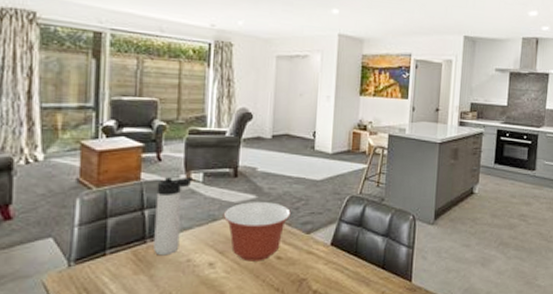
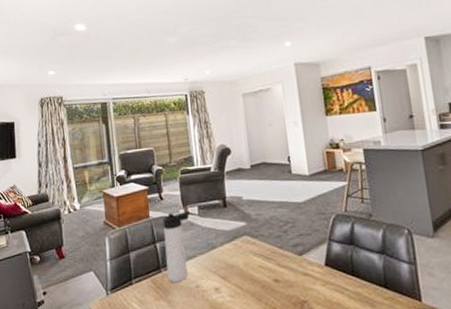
mixing bowl: present [223,202,291,262] -> none [220,227,280,285]

